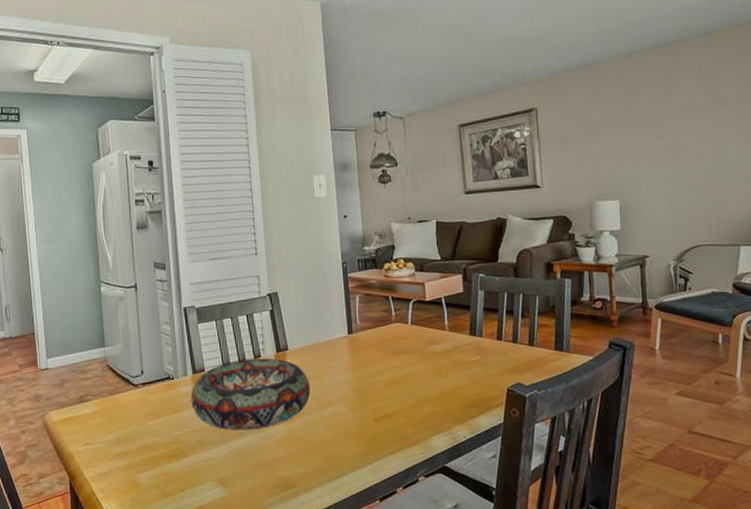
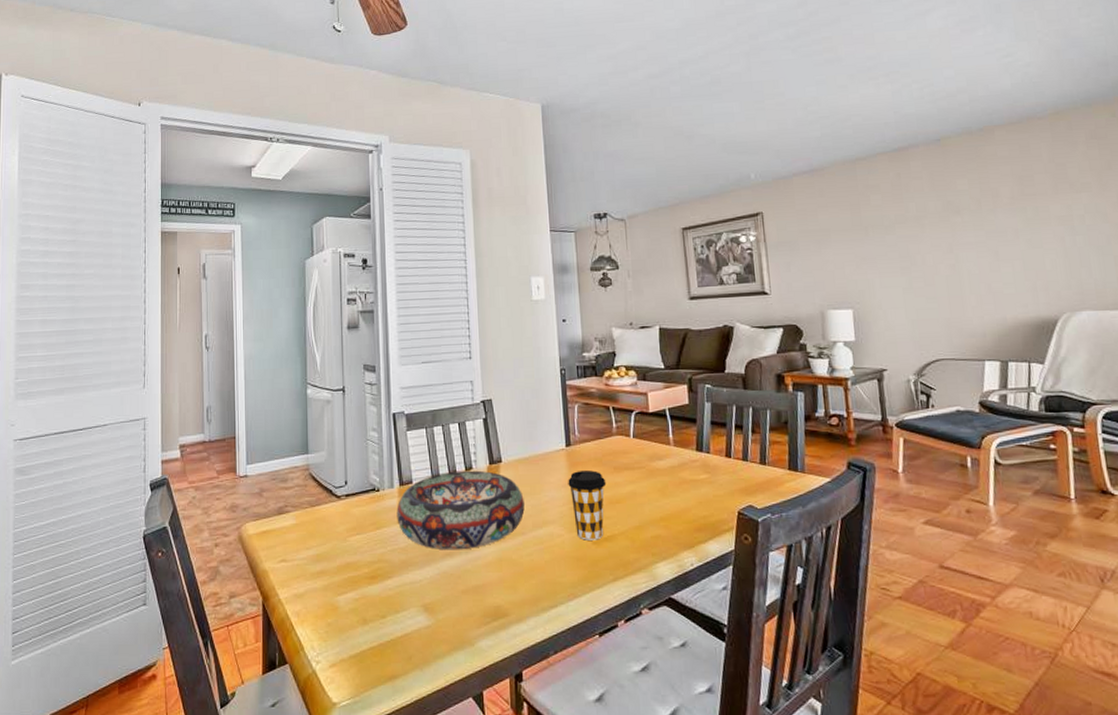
coffee cup: none [350,355,386,418] -> present [568,470,607,540]

